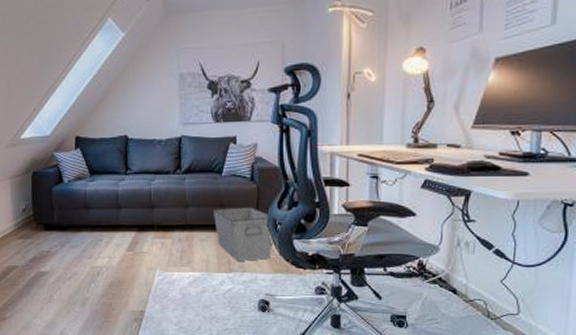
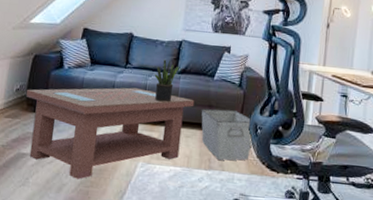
coffee table: none [32,195,205,292] -> present [25,87,195,179]
potted plant: none [157,160,183,206] -> present [154,59,179,102]

